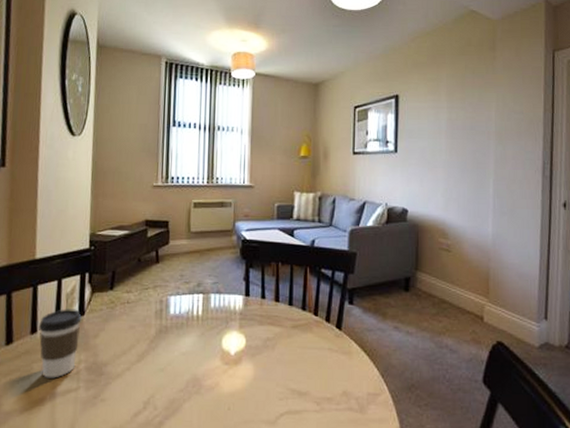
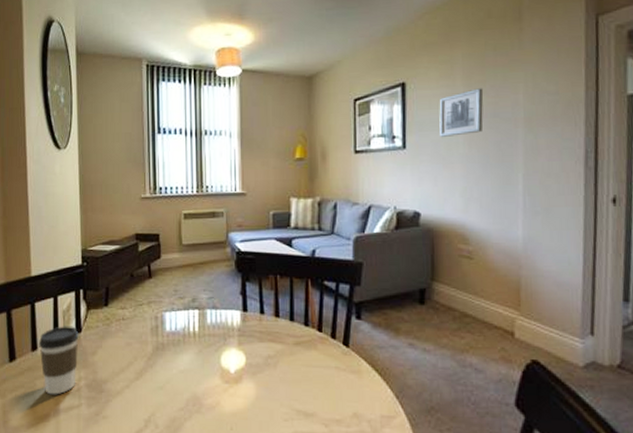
wall art: none [426,104,463,144] -> present [439,88,484,137]

